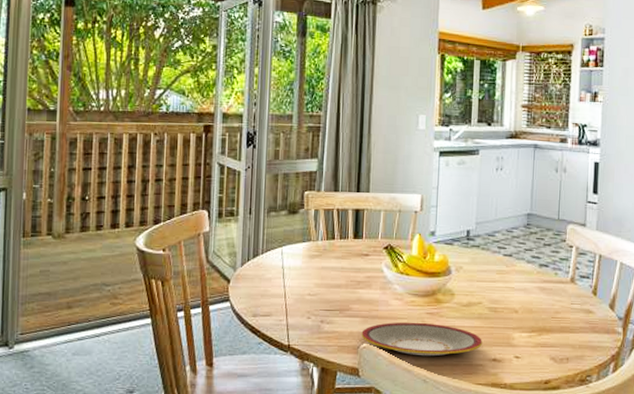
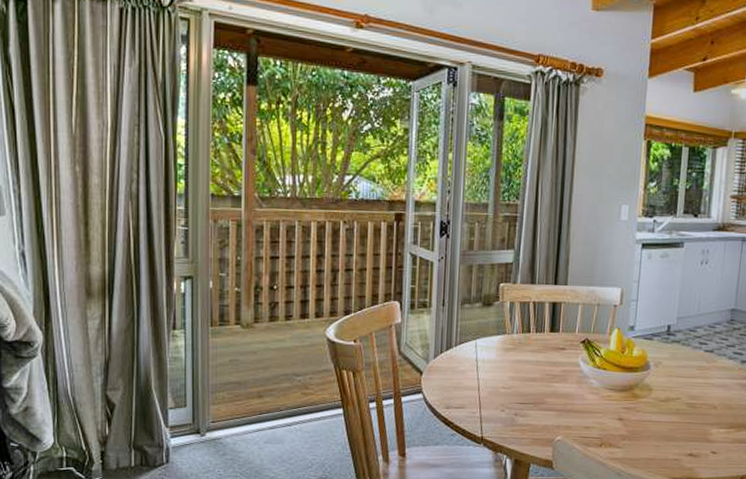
plate: present [361,322,482,357] -> none [556,416,679,451]

